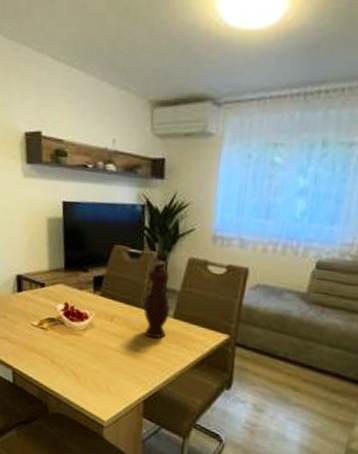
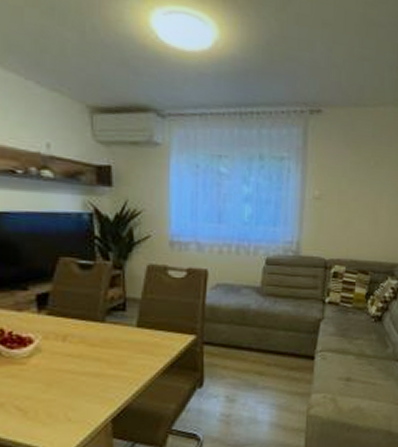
vase: present [143,269,171,339] -> none [102,280,133,352]

